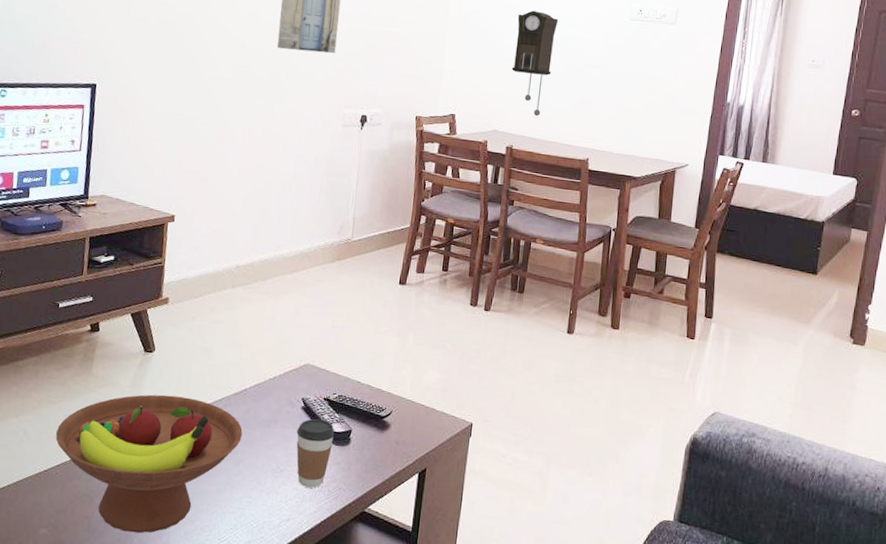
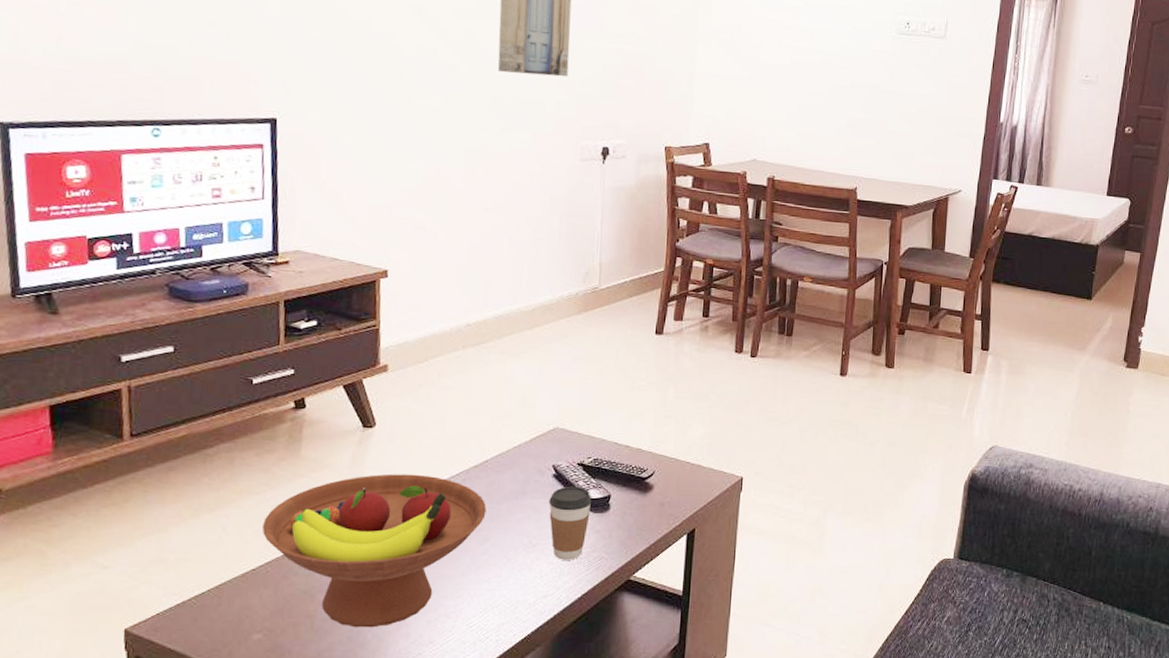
pendulum clock: present [511,10,559,117] -> none [770,24,820,143]

